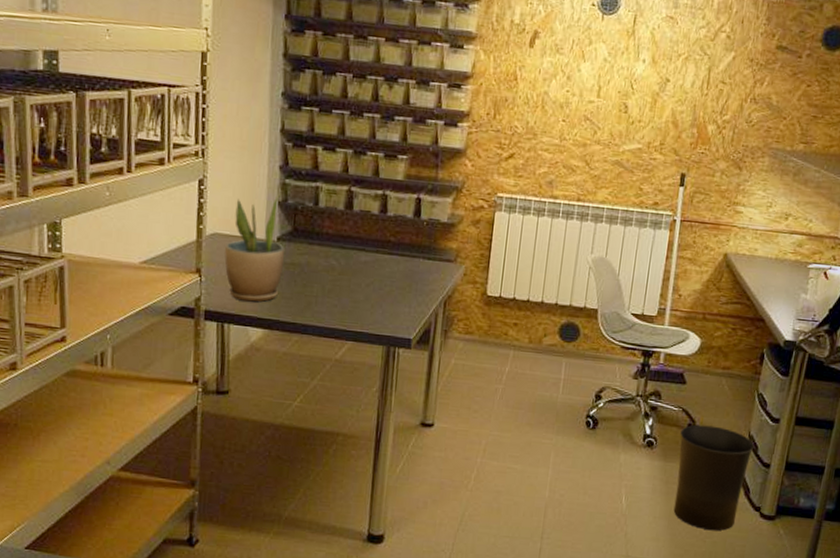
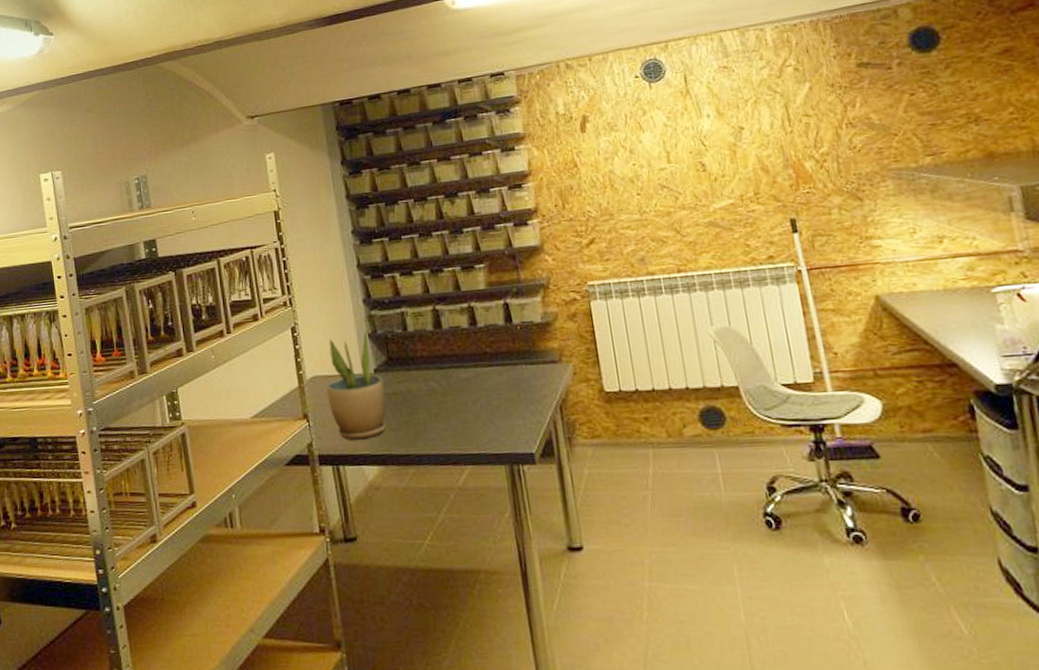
waste bin: present [673,424,755,531] -> none [893,506,1016,646]

